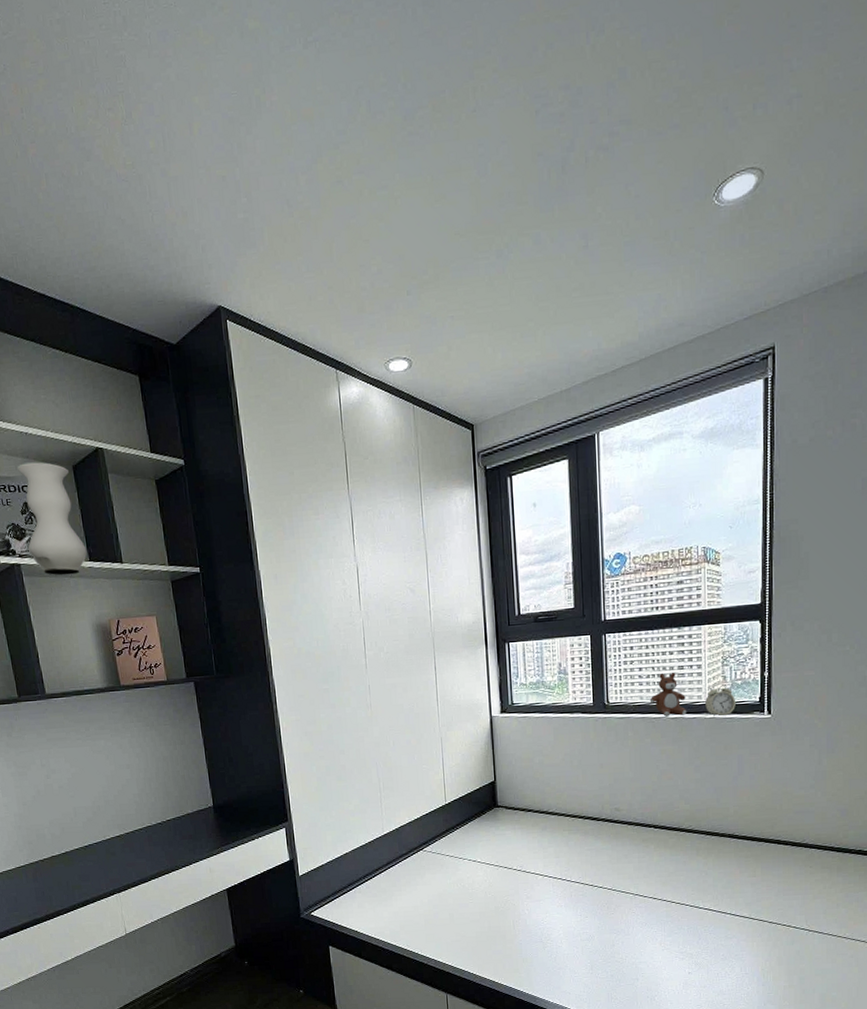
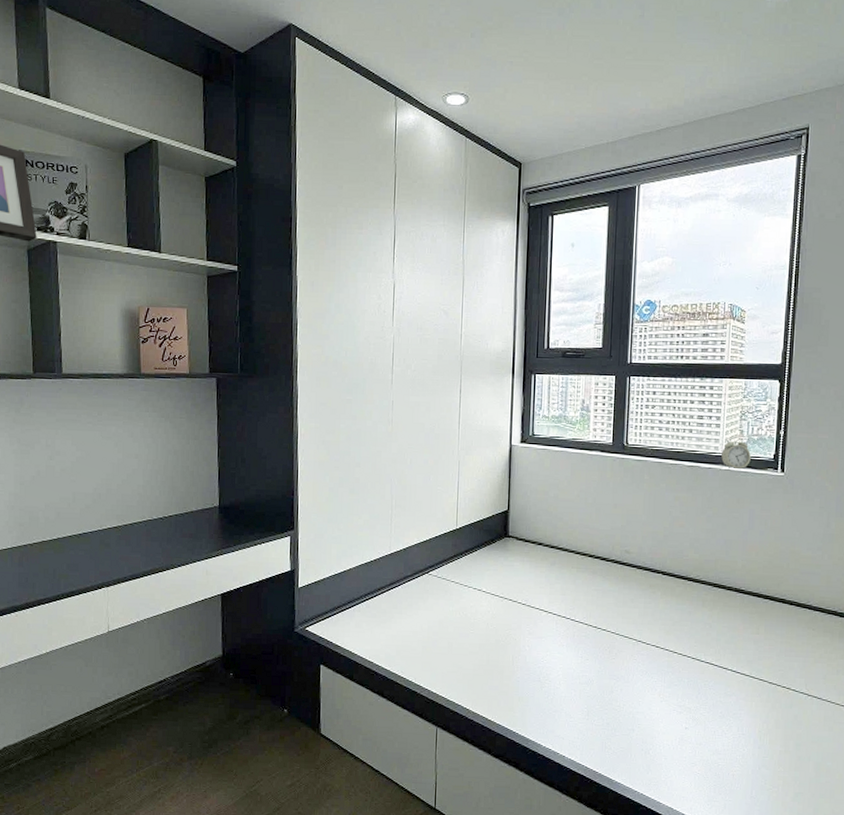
vase: present [16,462,87,576] -> none [68,145,127,258]
teddy bear: present [649,673,687,717] -> none [667,421,704,465]

